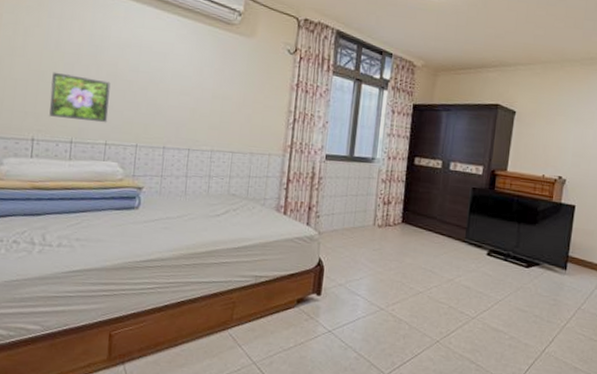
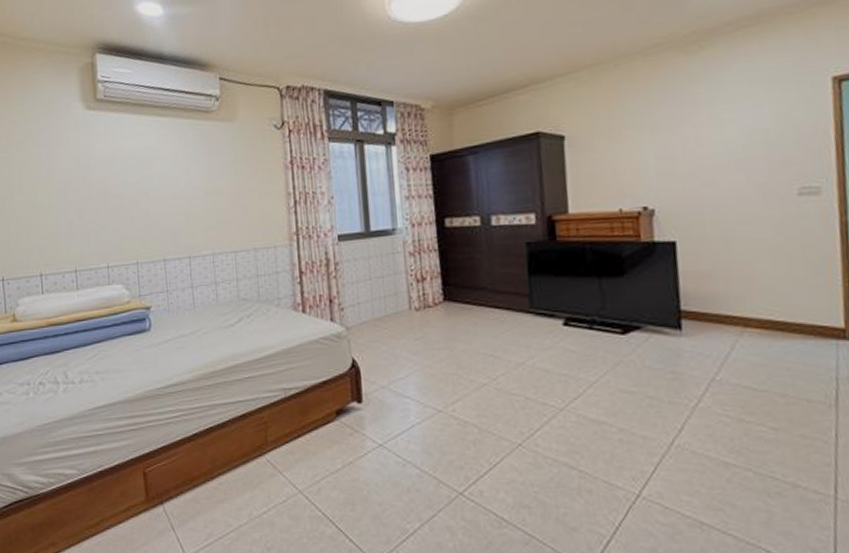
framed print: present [49,72,111,123] -> none [49,201,106,248]

